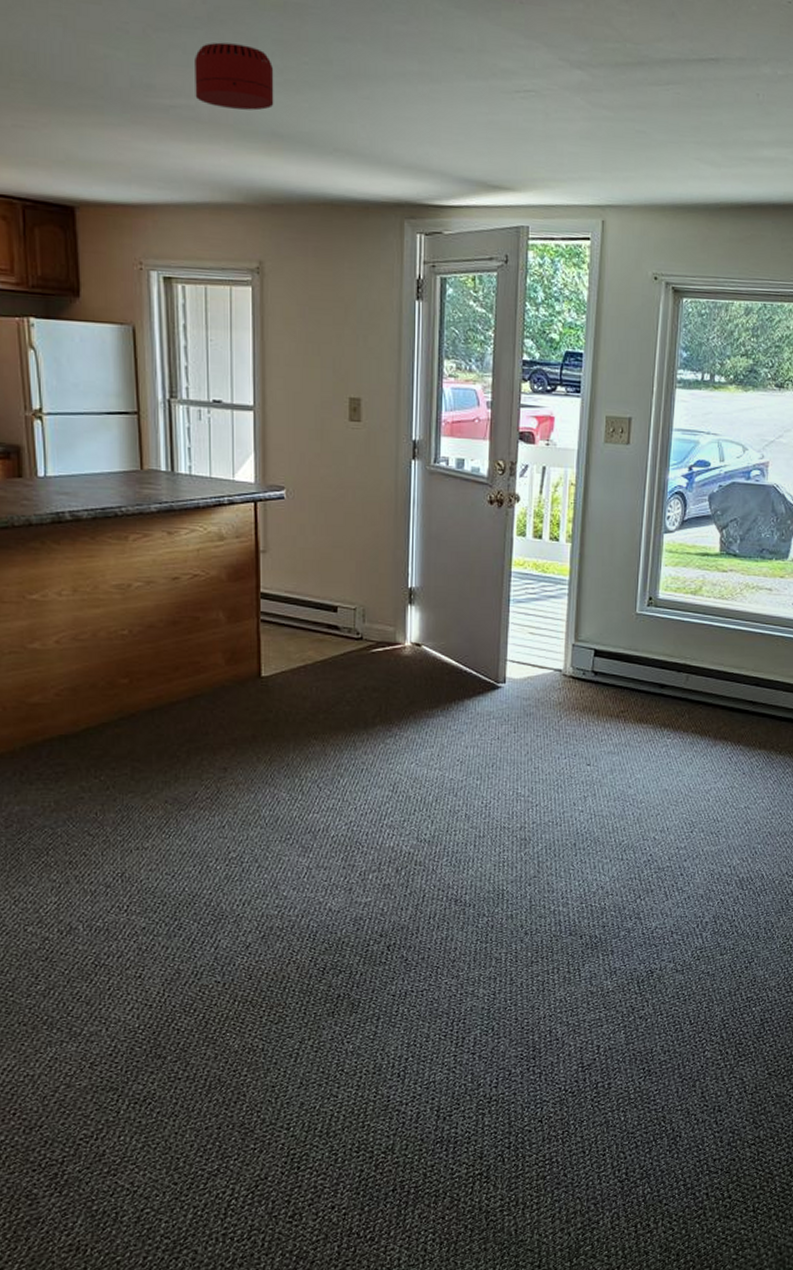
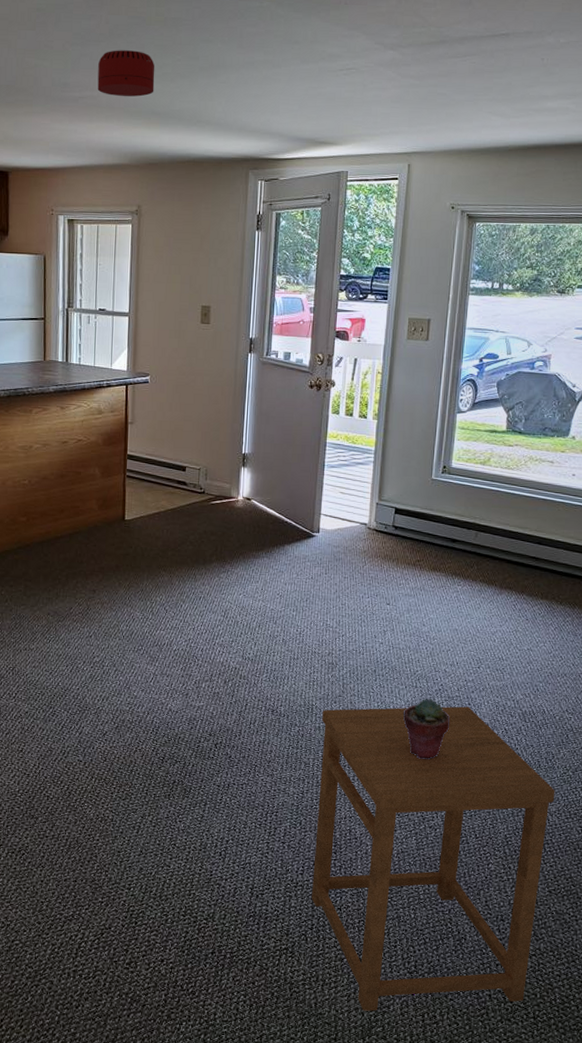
side table: none [508,877,775,1231] -> present [312,706,555,1011]
potted succulent: none [607,872,661,943] -> present [403,699,451,760]

